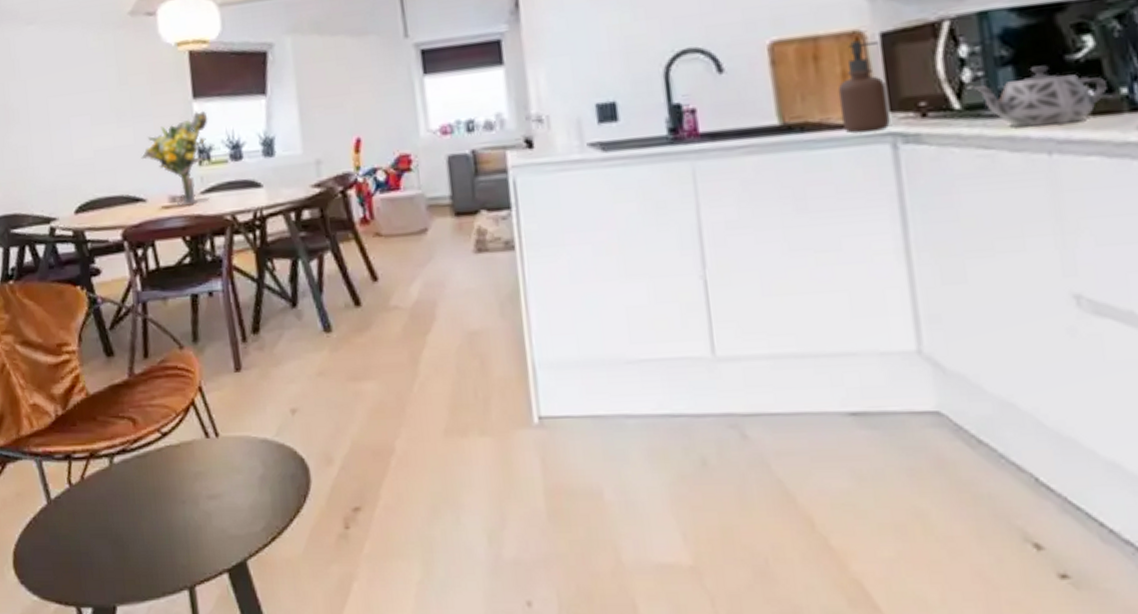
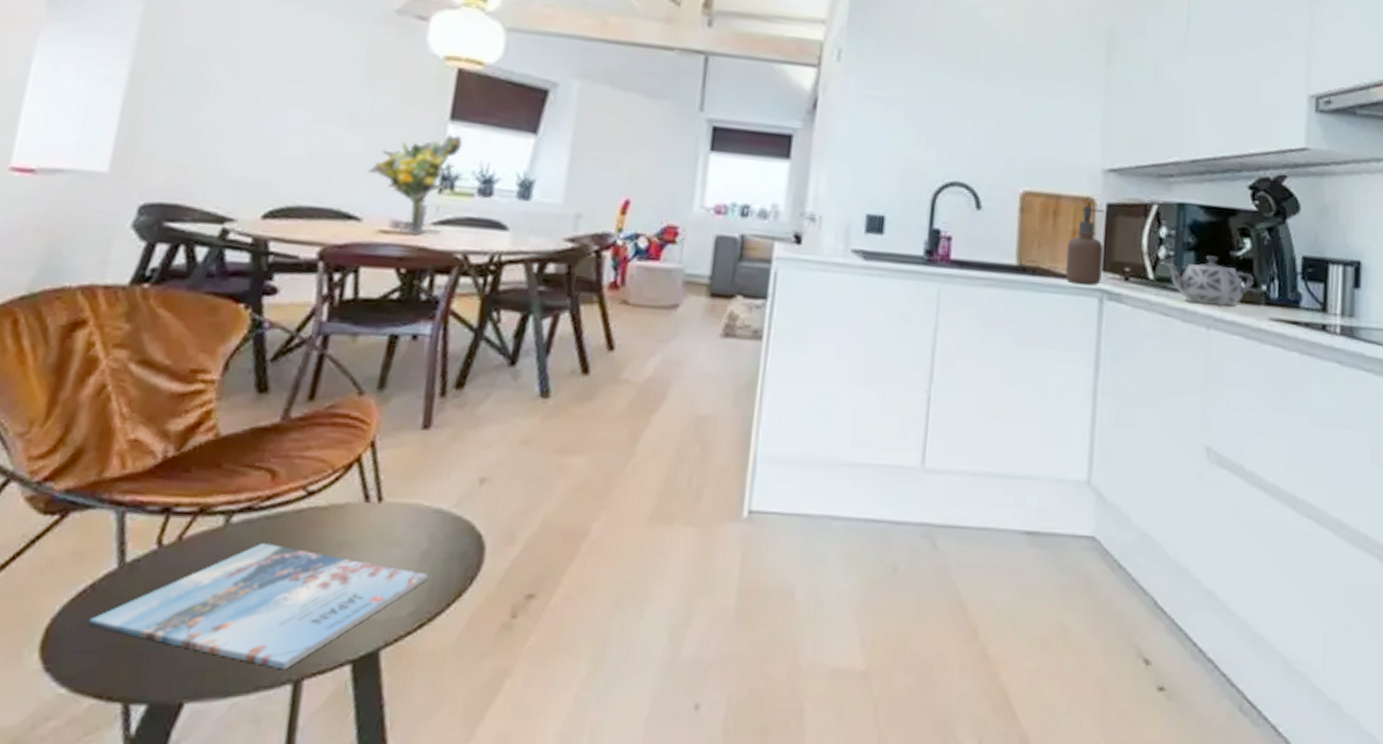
magazine: none [39,477,269,579] -> present [88,542,428,670]

